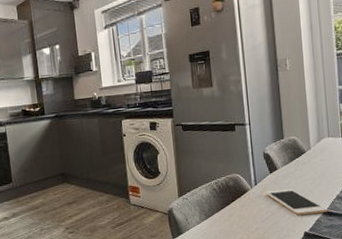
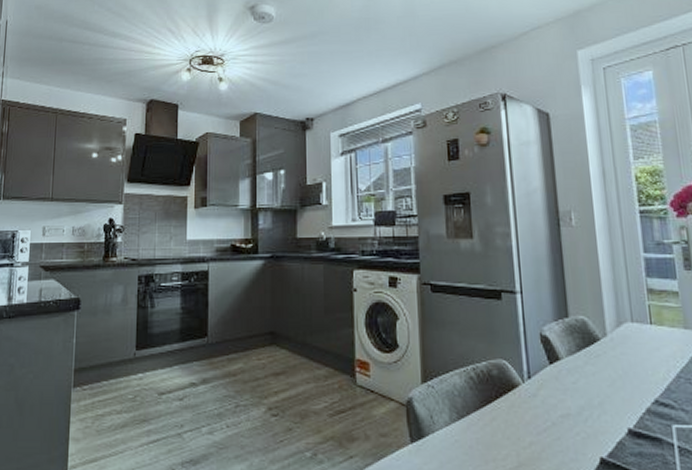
cell phone: present [265,188,328,215] -> none [543,389,635,431]

